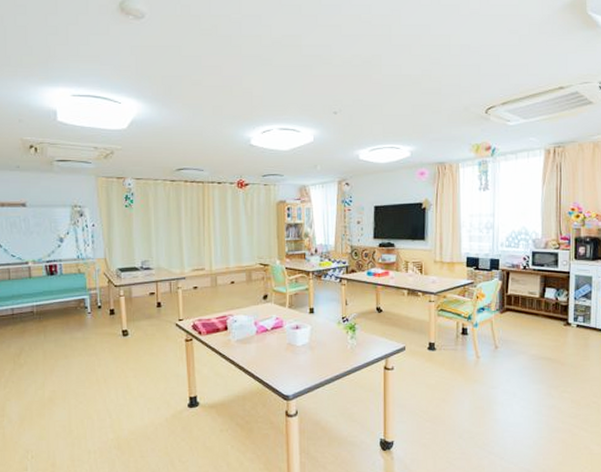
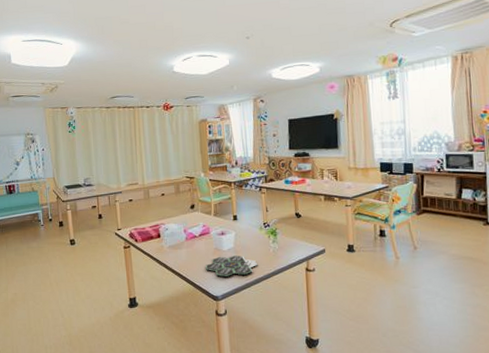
board game: none [277,351,334,375] -> present [206,255,258,278]

